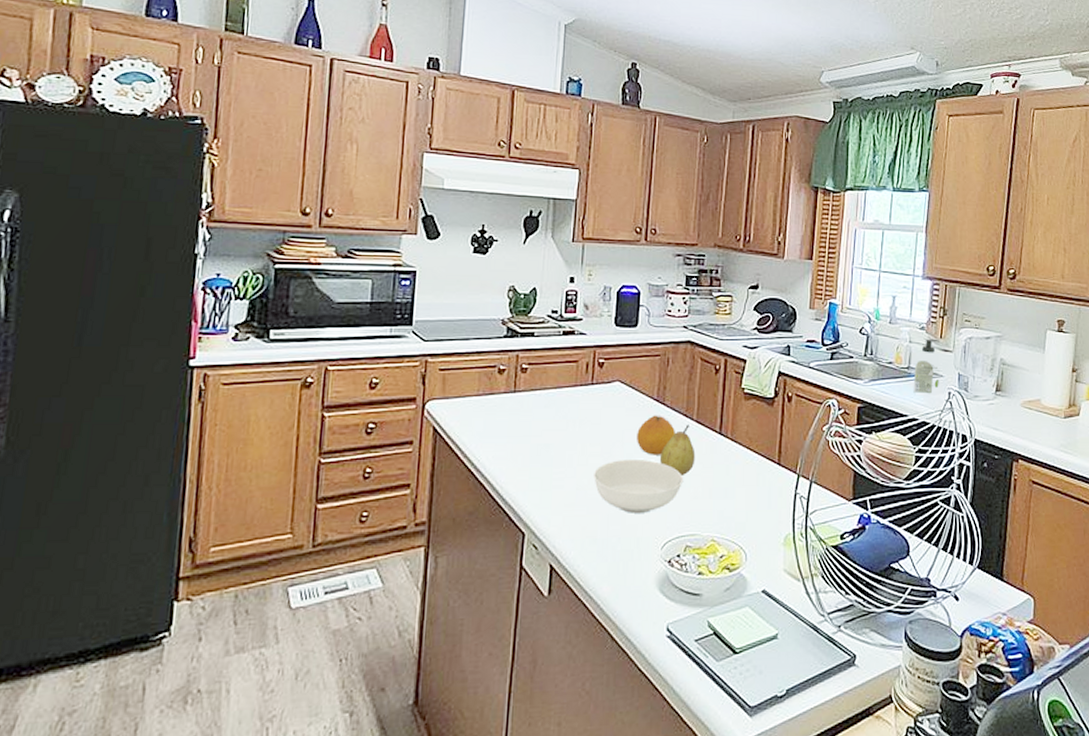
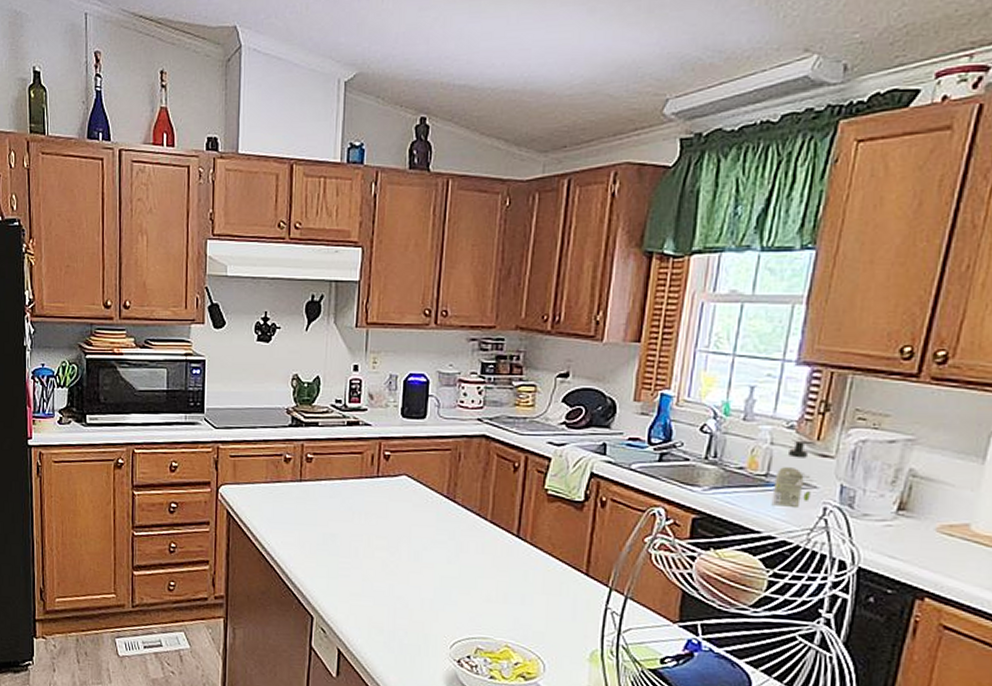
bowl: present [594,458,684,513] -> none [380,555,476,611]
fruit: present [637,415,675,455] -> none [425,512,467,554]
fruit: present [660,424,696,475] -> none [450,524,489,577]

